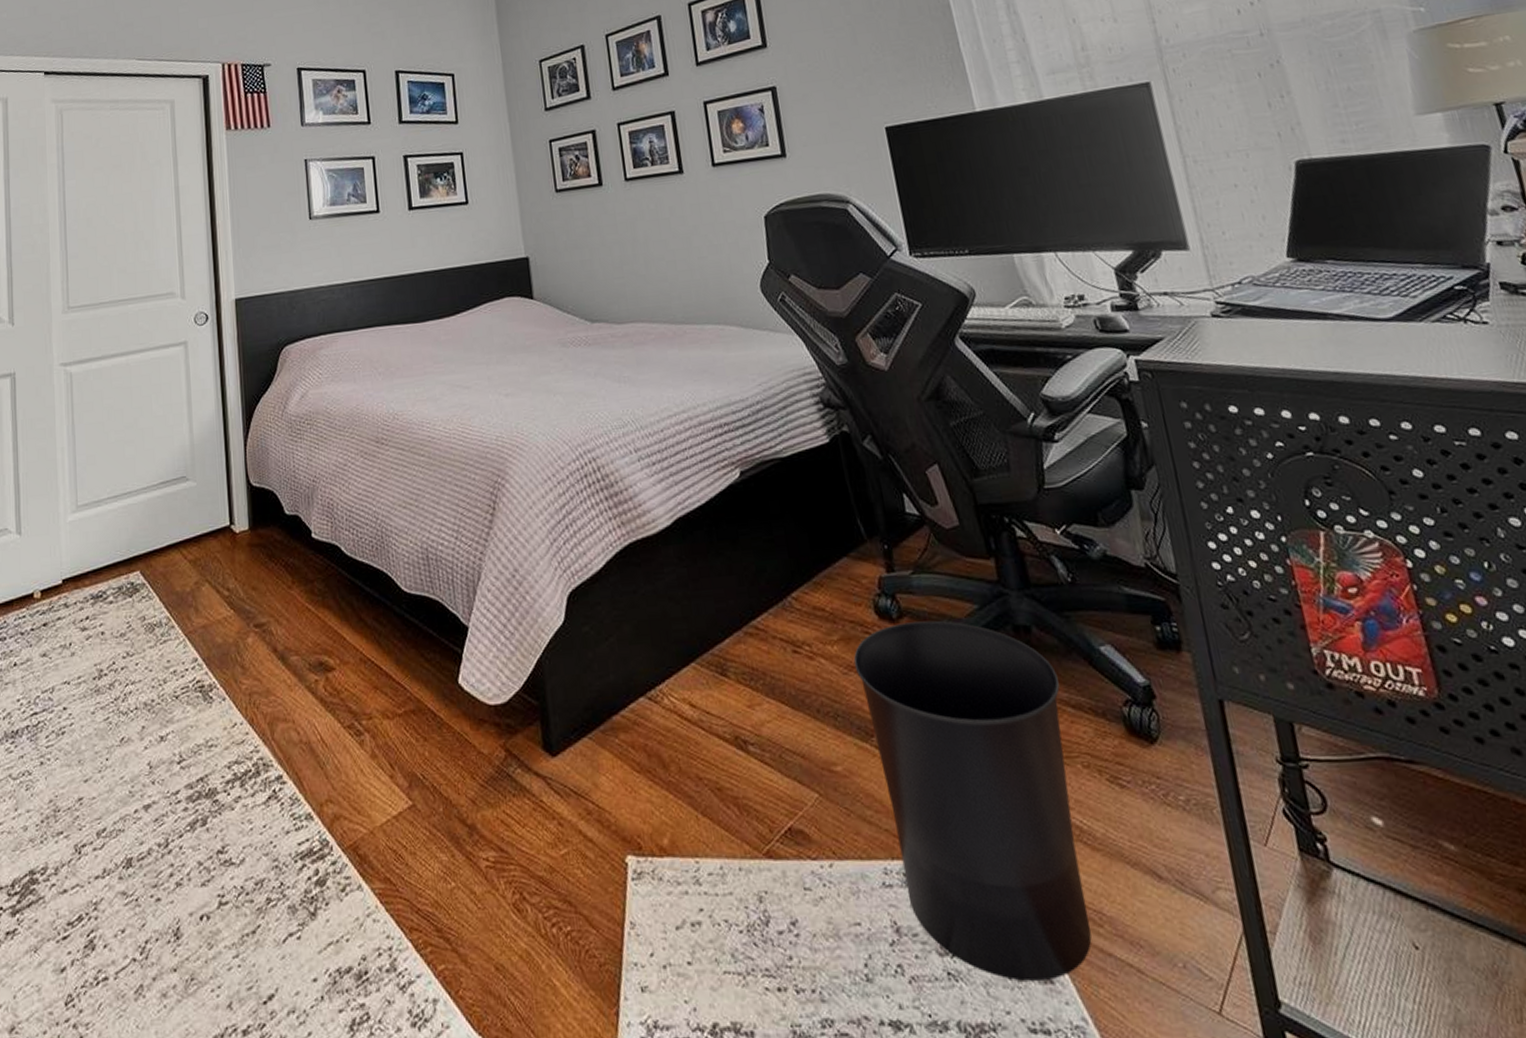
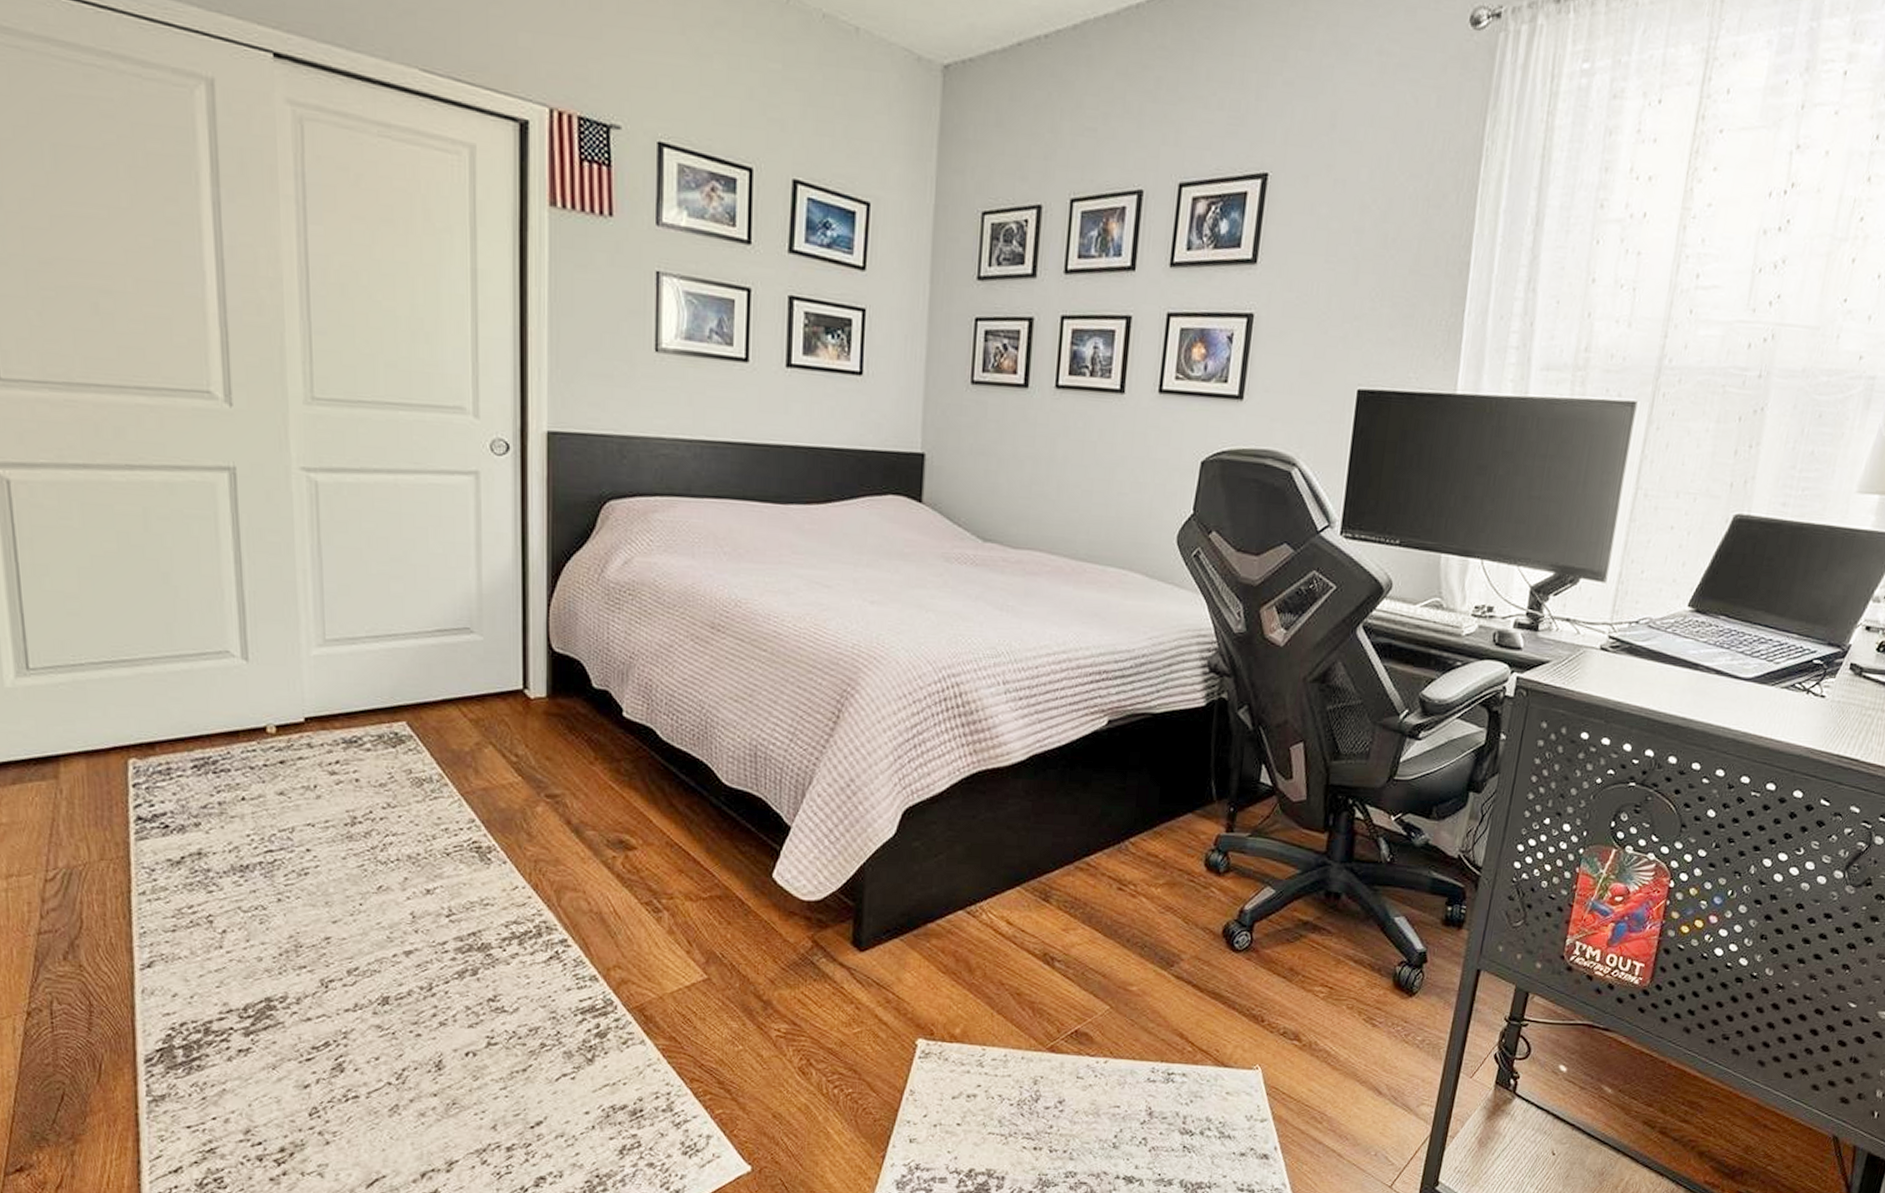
waste bin: present [853,620,1092,981] -> none [1166,877,1351,1157]

